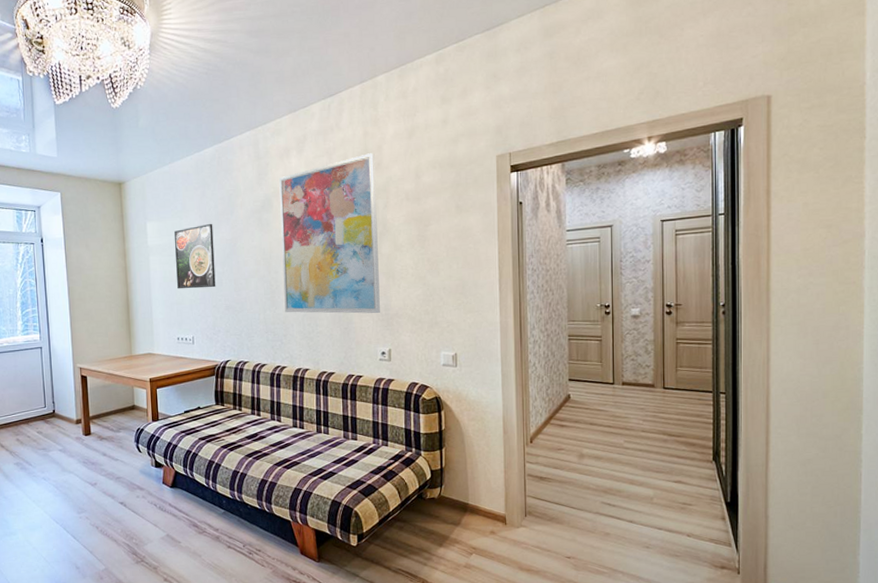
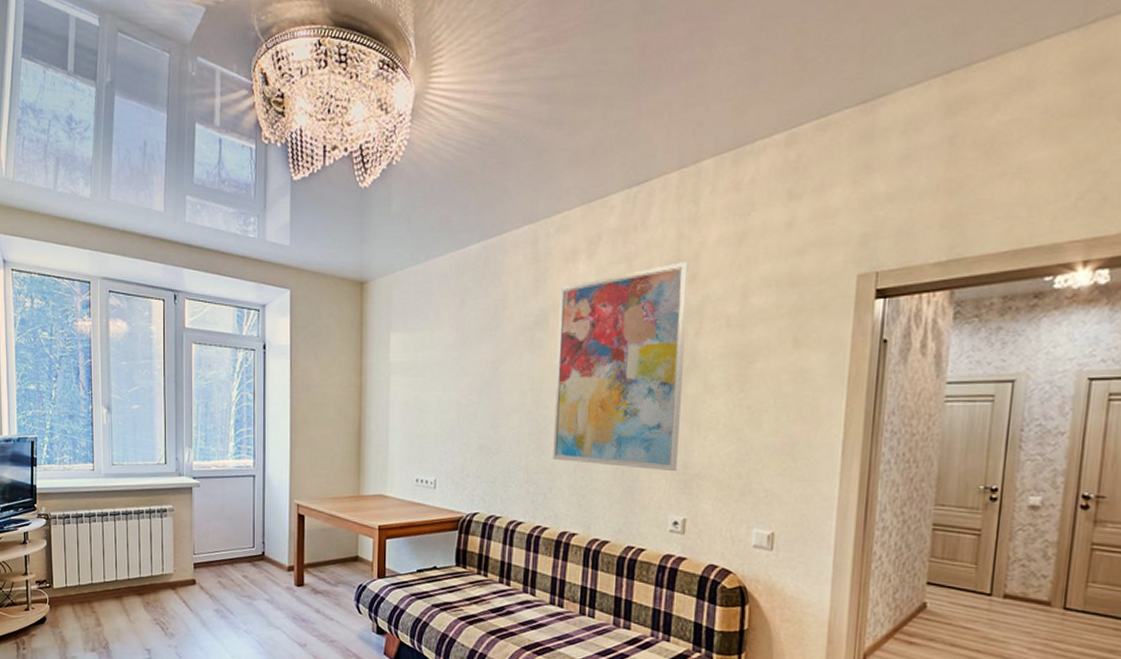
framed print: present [174,223,216,289] -> none [421,340,472,421]

